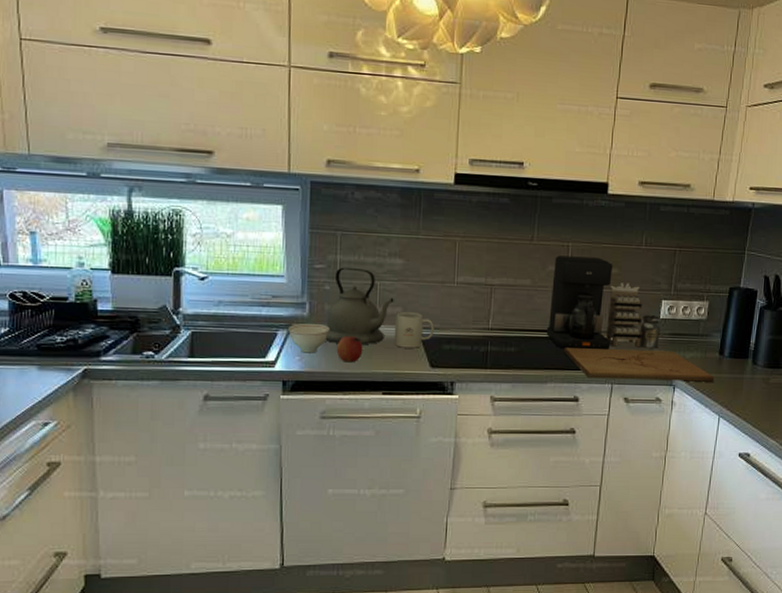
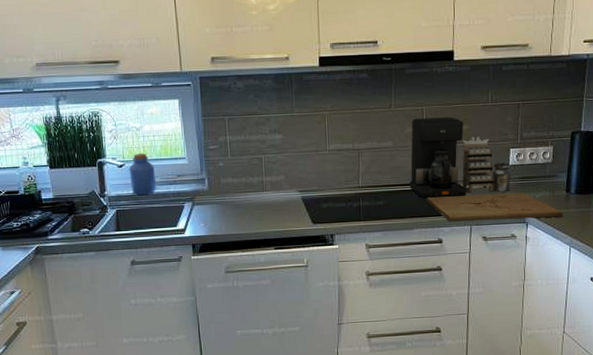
jar: none [212,265,246,316] -> present [128,153,157,195]
bowl: present [288,324,330,353] -> none [193,195,227,220]
kettle: present [325,267,394,344] -> none [223,145,277,210]
fruit: present [336,336,363,363] -> none [233,203,255,225]
mug: present [394,311,434,348] -> none [279,178,313,209]

